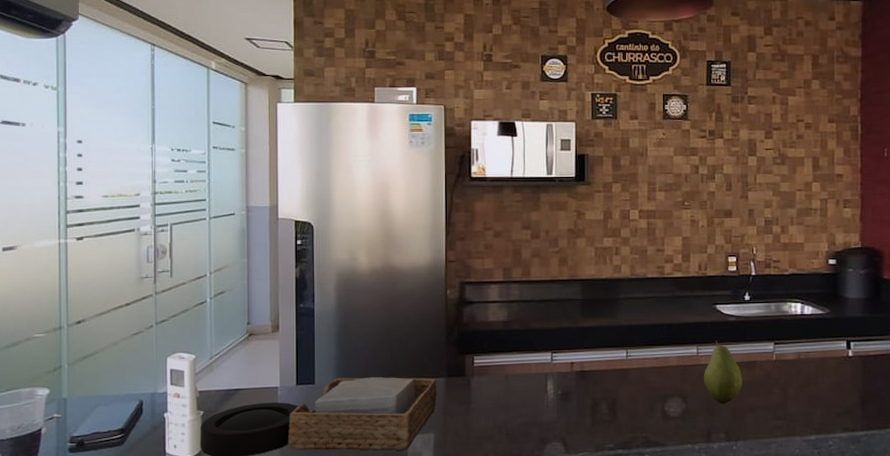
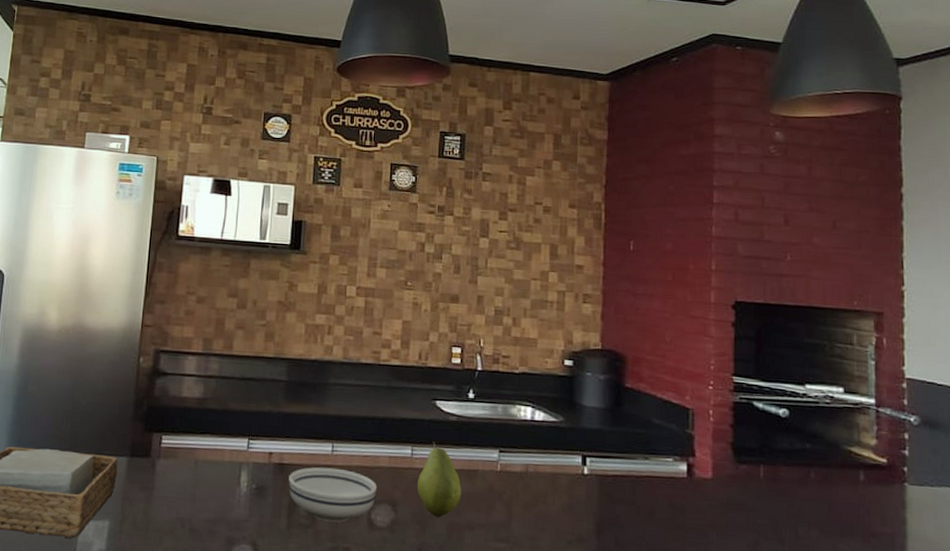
bowl: none [590,370,669,416] -> present [288,467,378,523]

